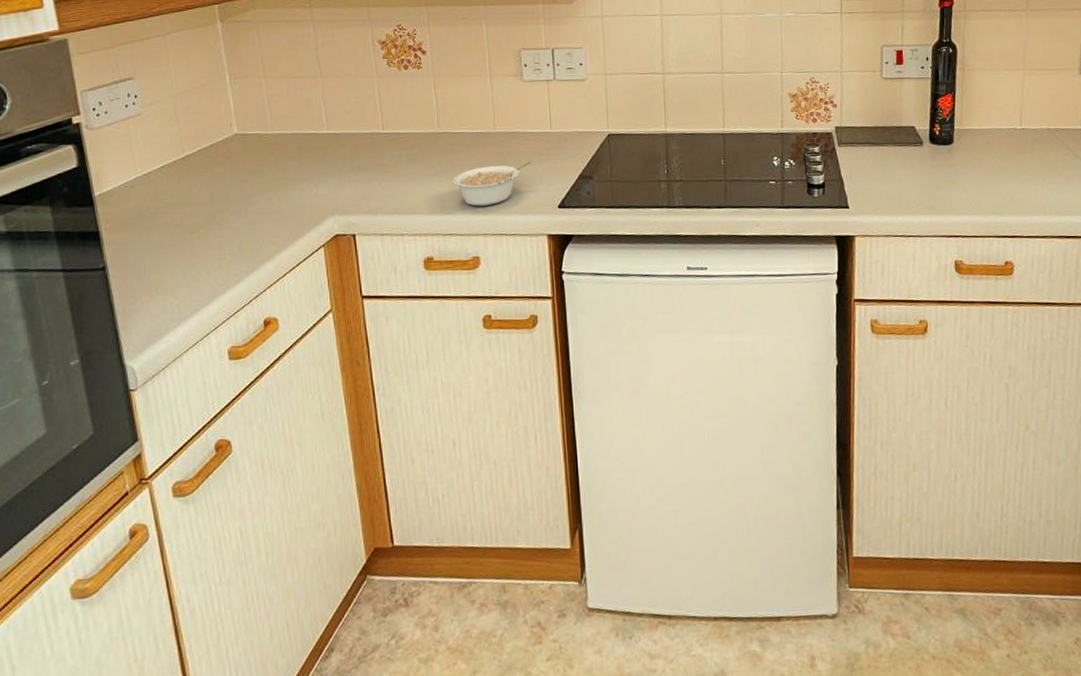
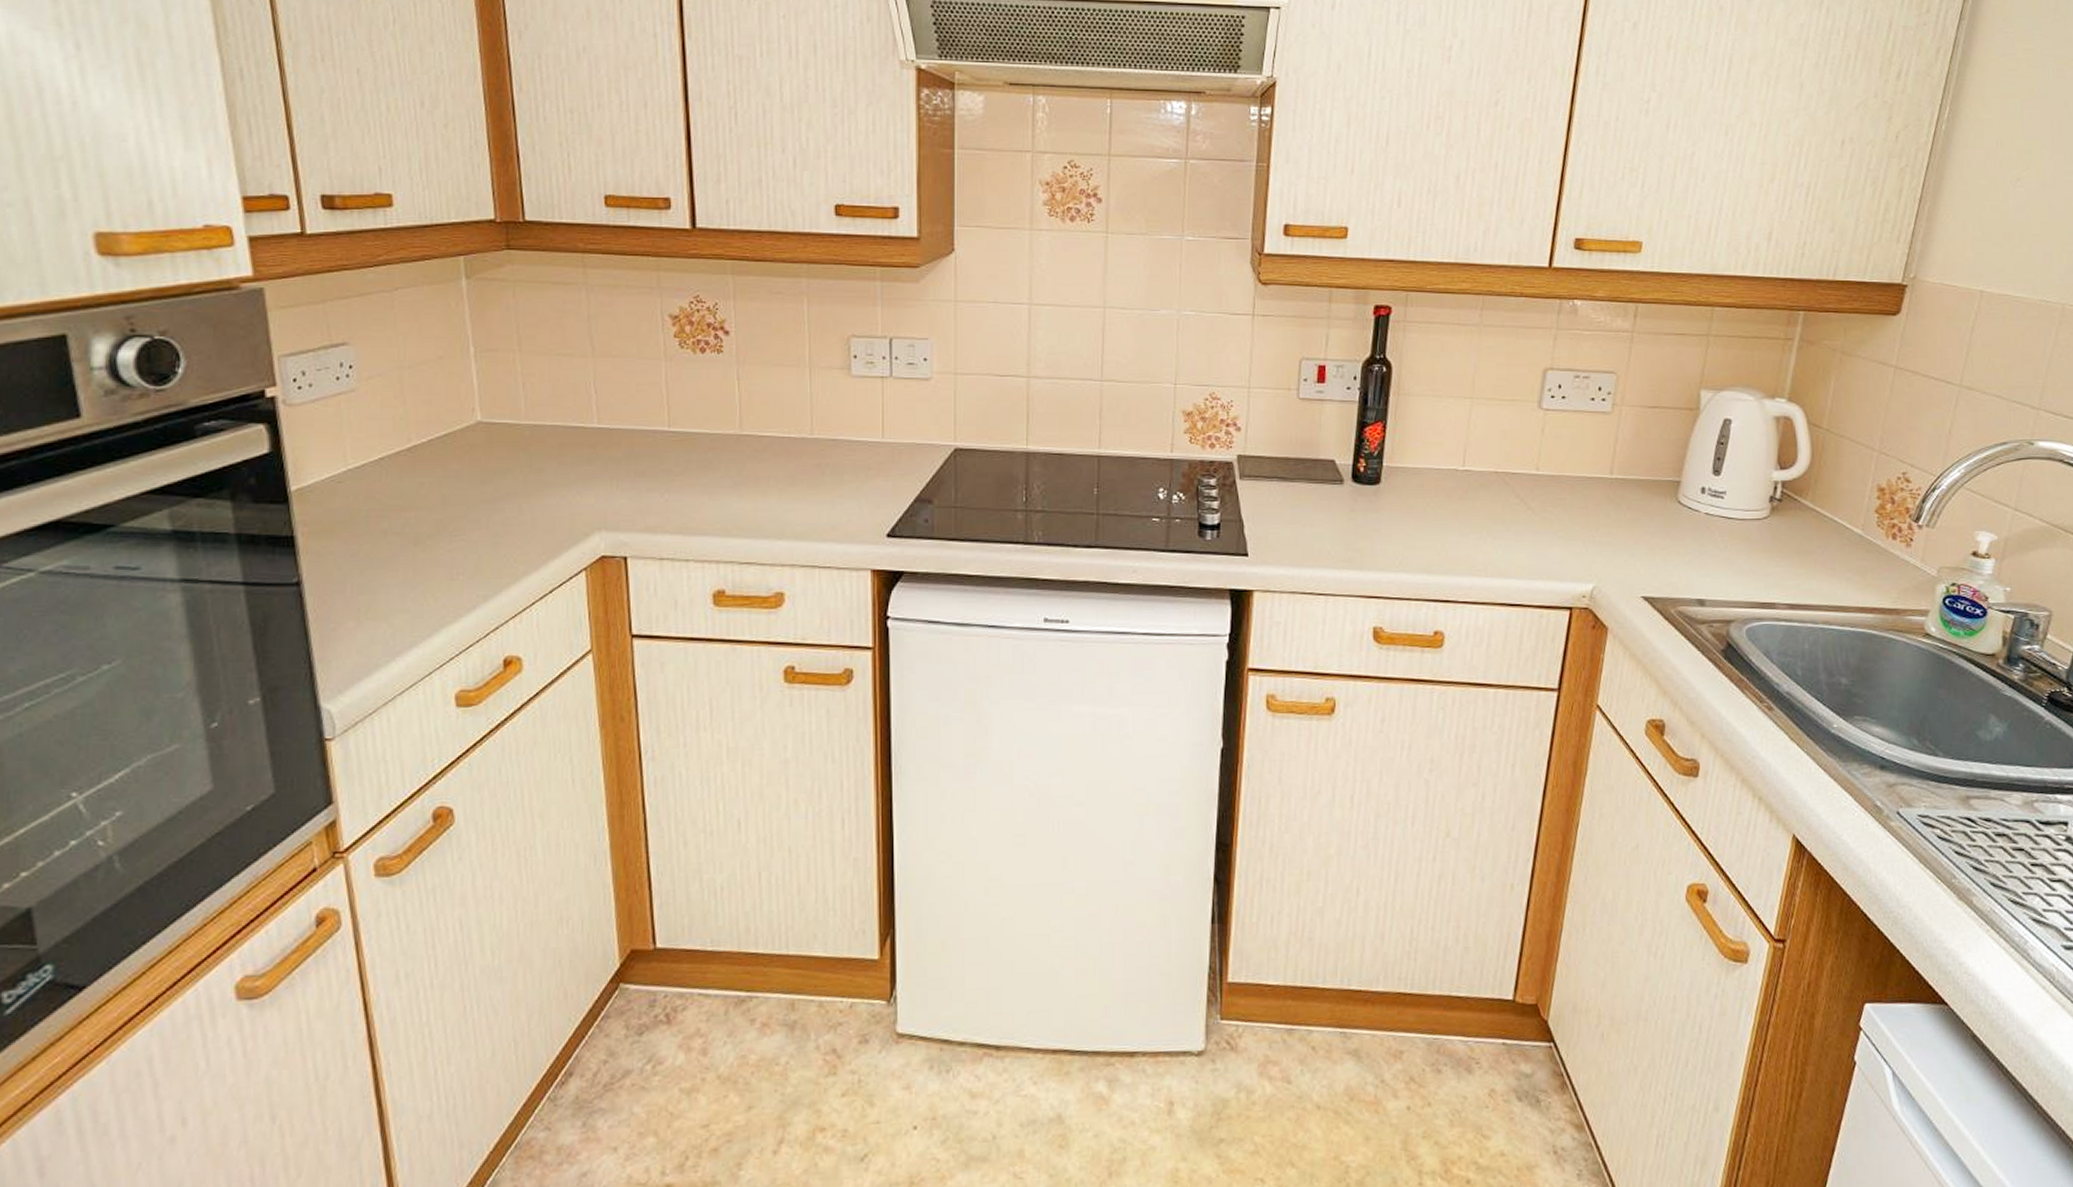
legume: present [452,161,531,206] -> none [754,477,856,530]

